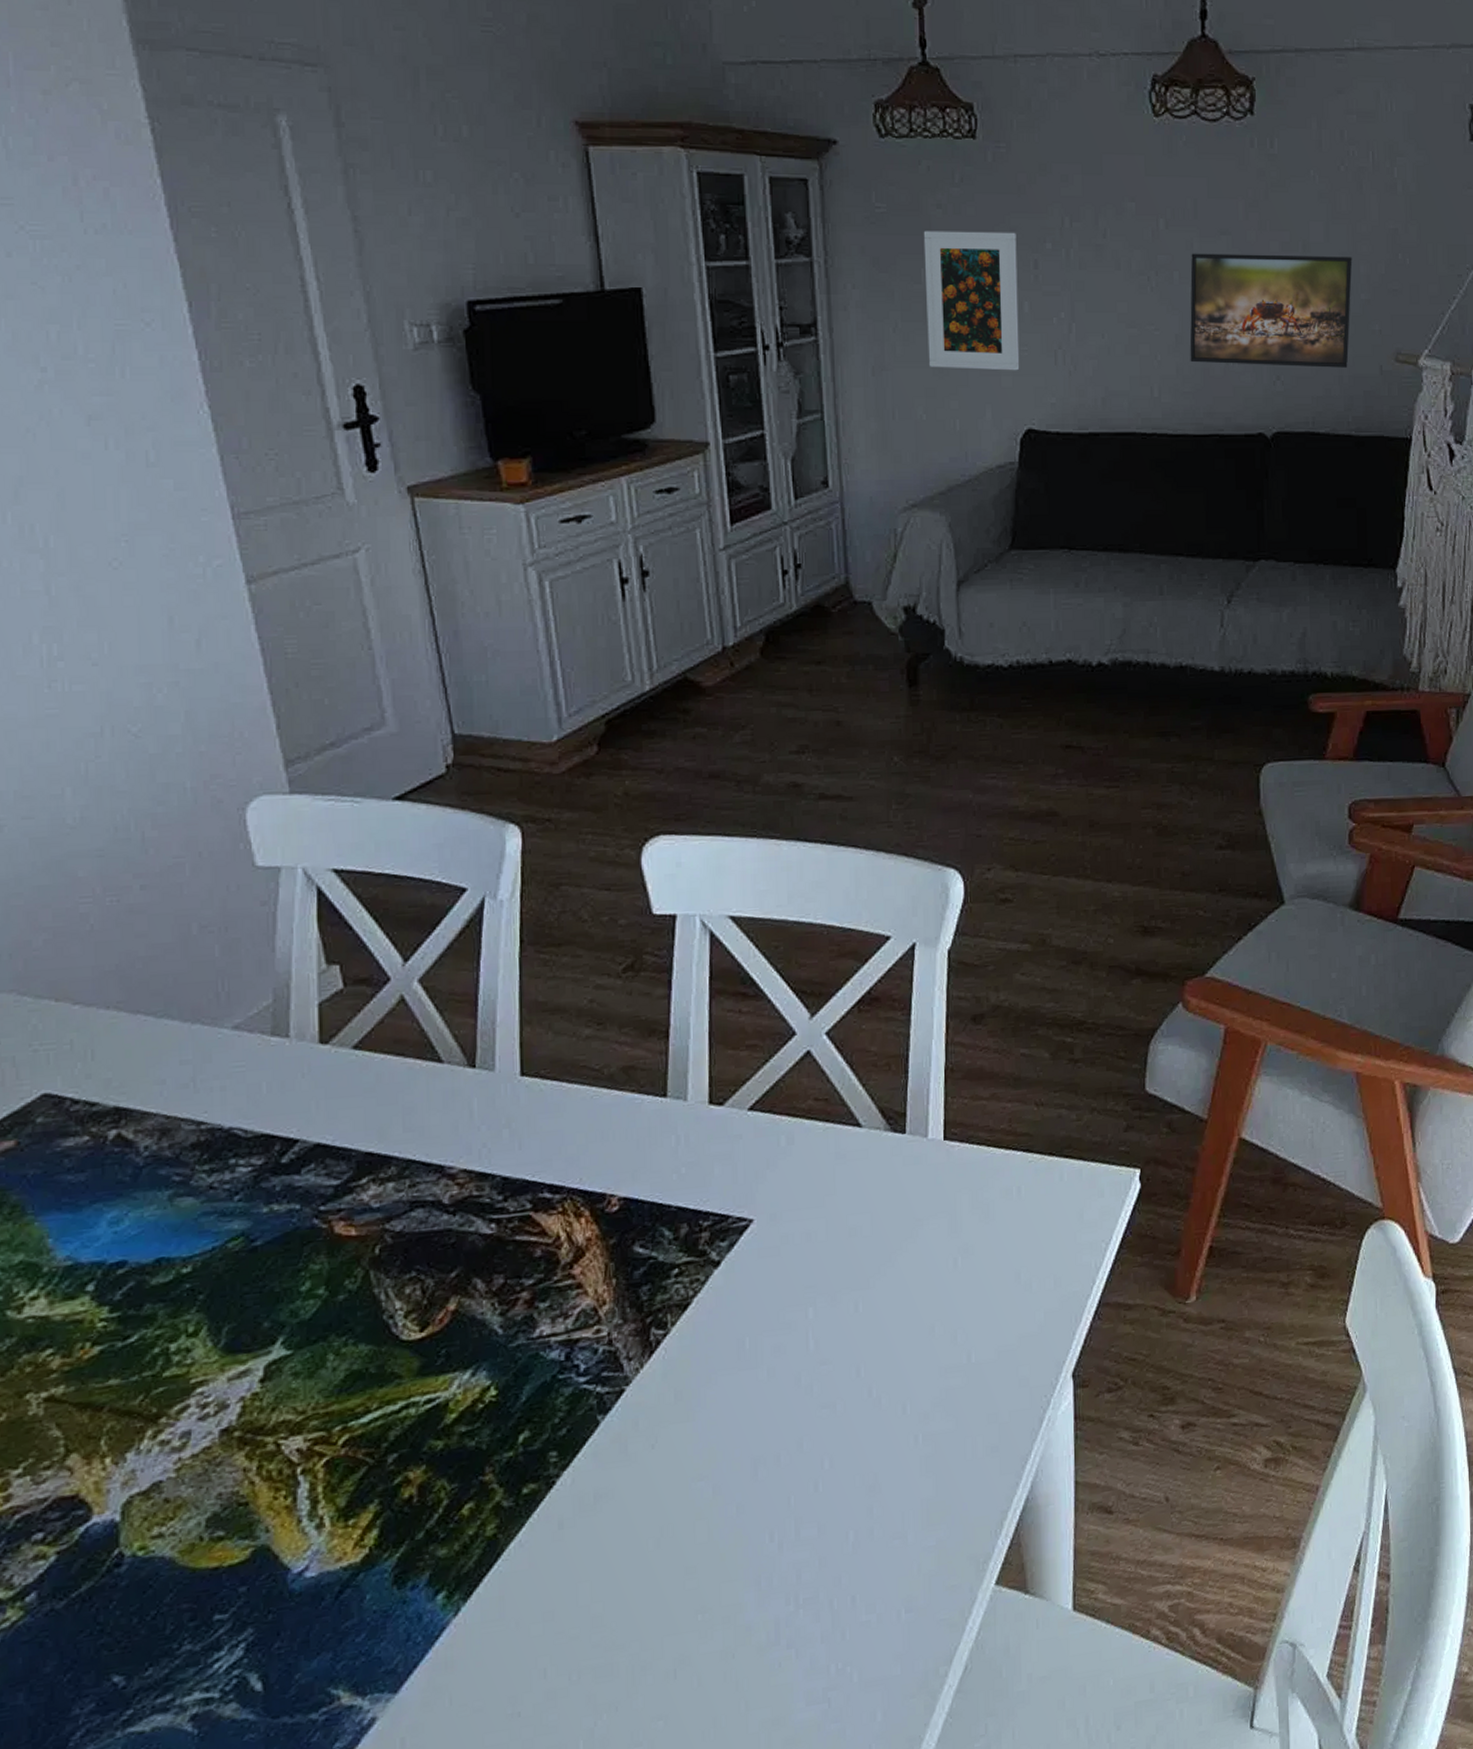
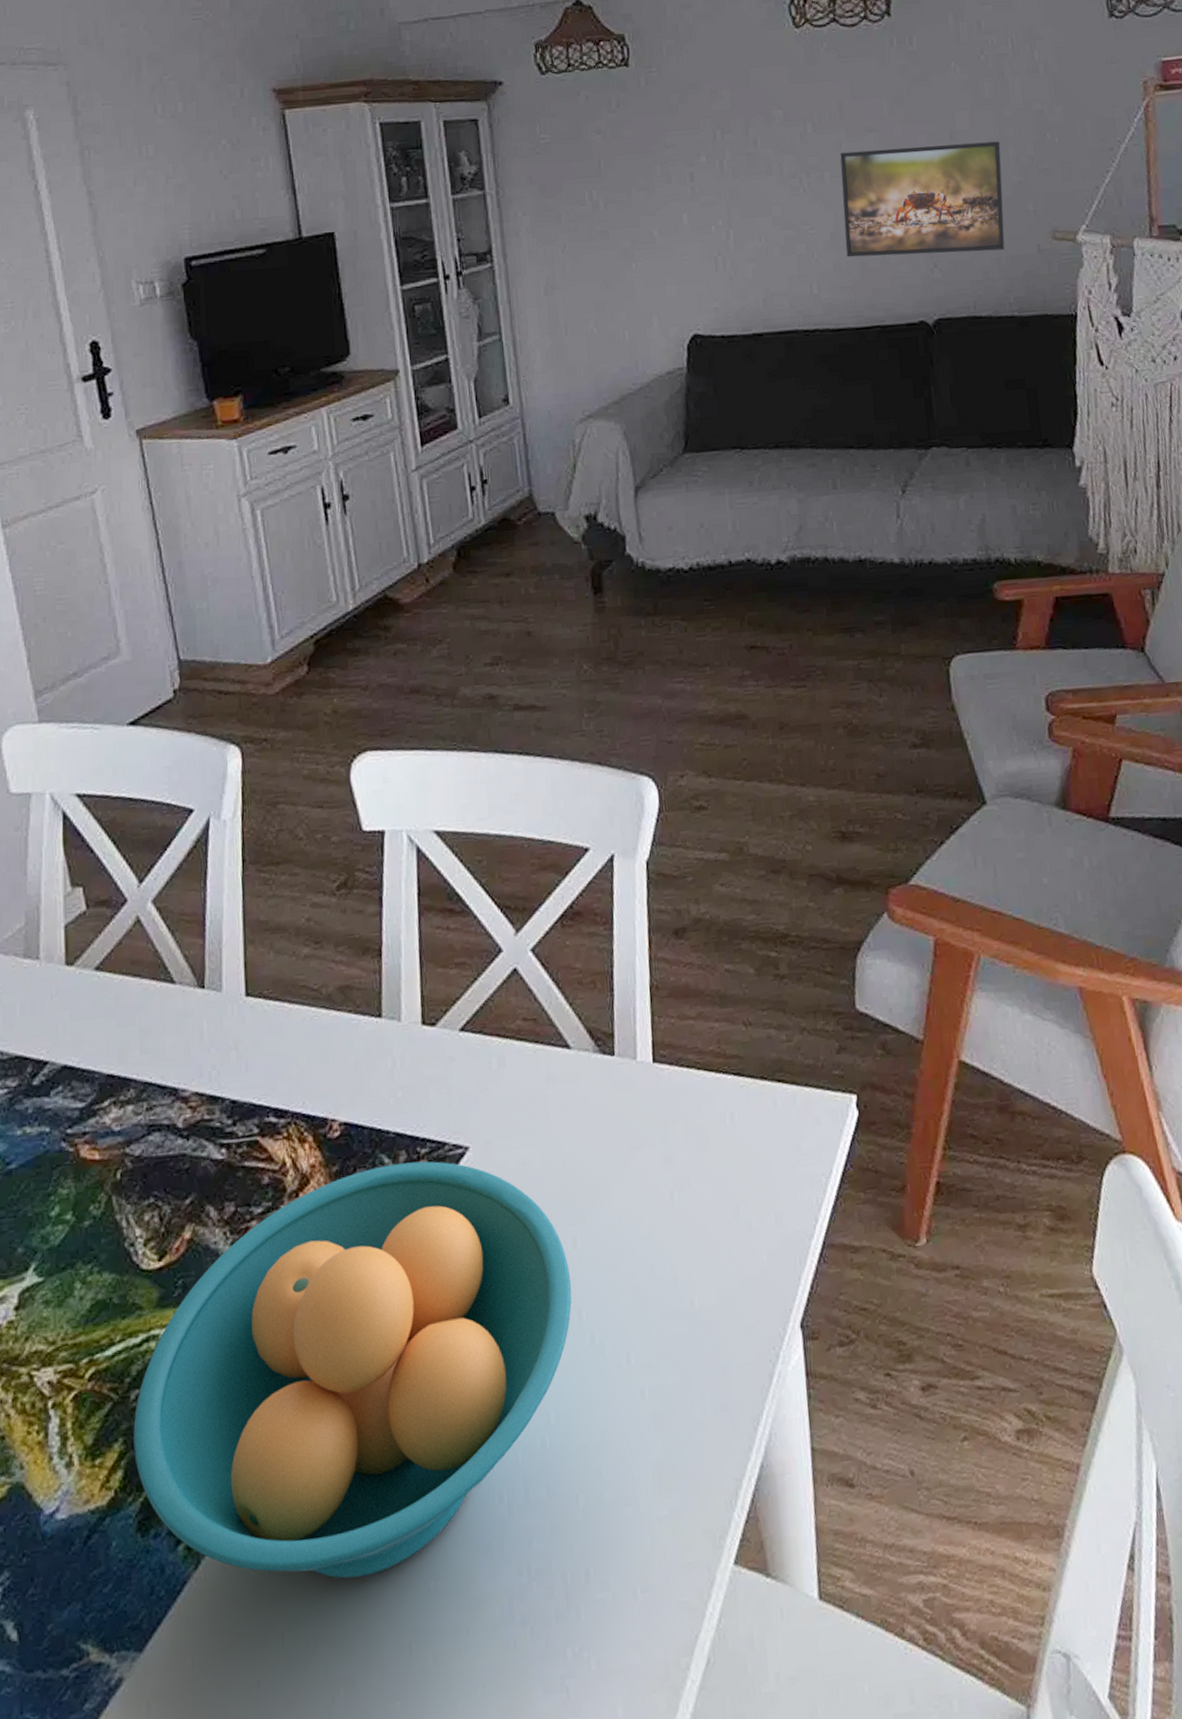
fruit bowl: none [390,1233,852,1617] -> present [133,1161,572,1579]
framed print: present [923,230,1020,371] -> none [585,149,683,283]

